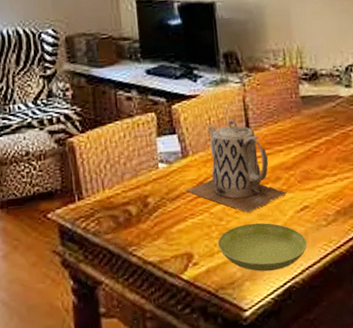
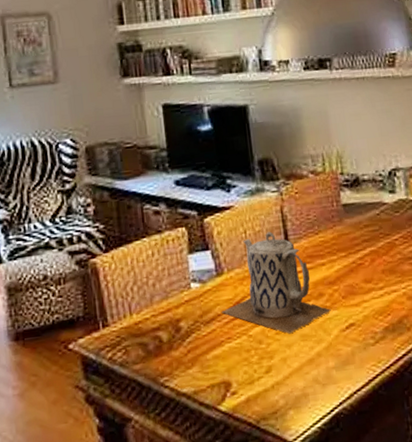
saucer: present [217,222,307,272] -> none [257,344,354,398]

